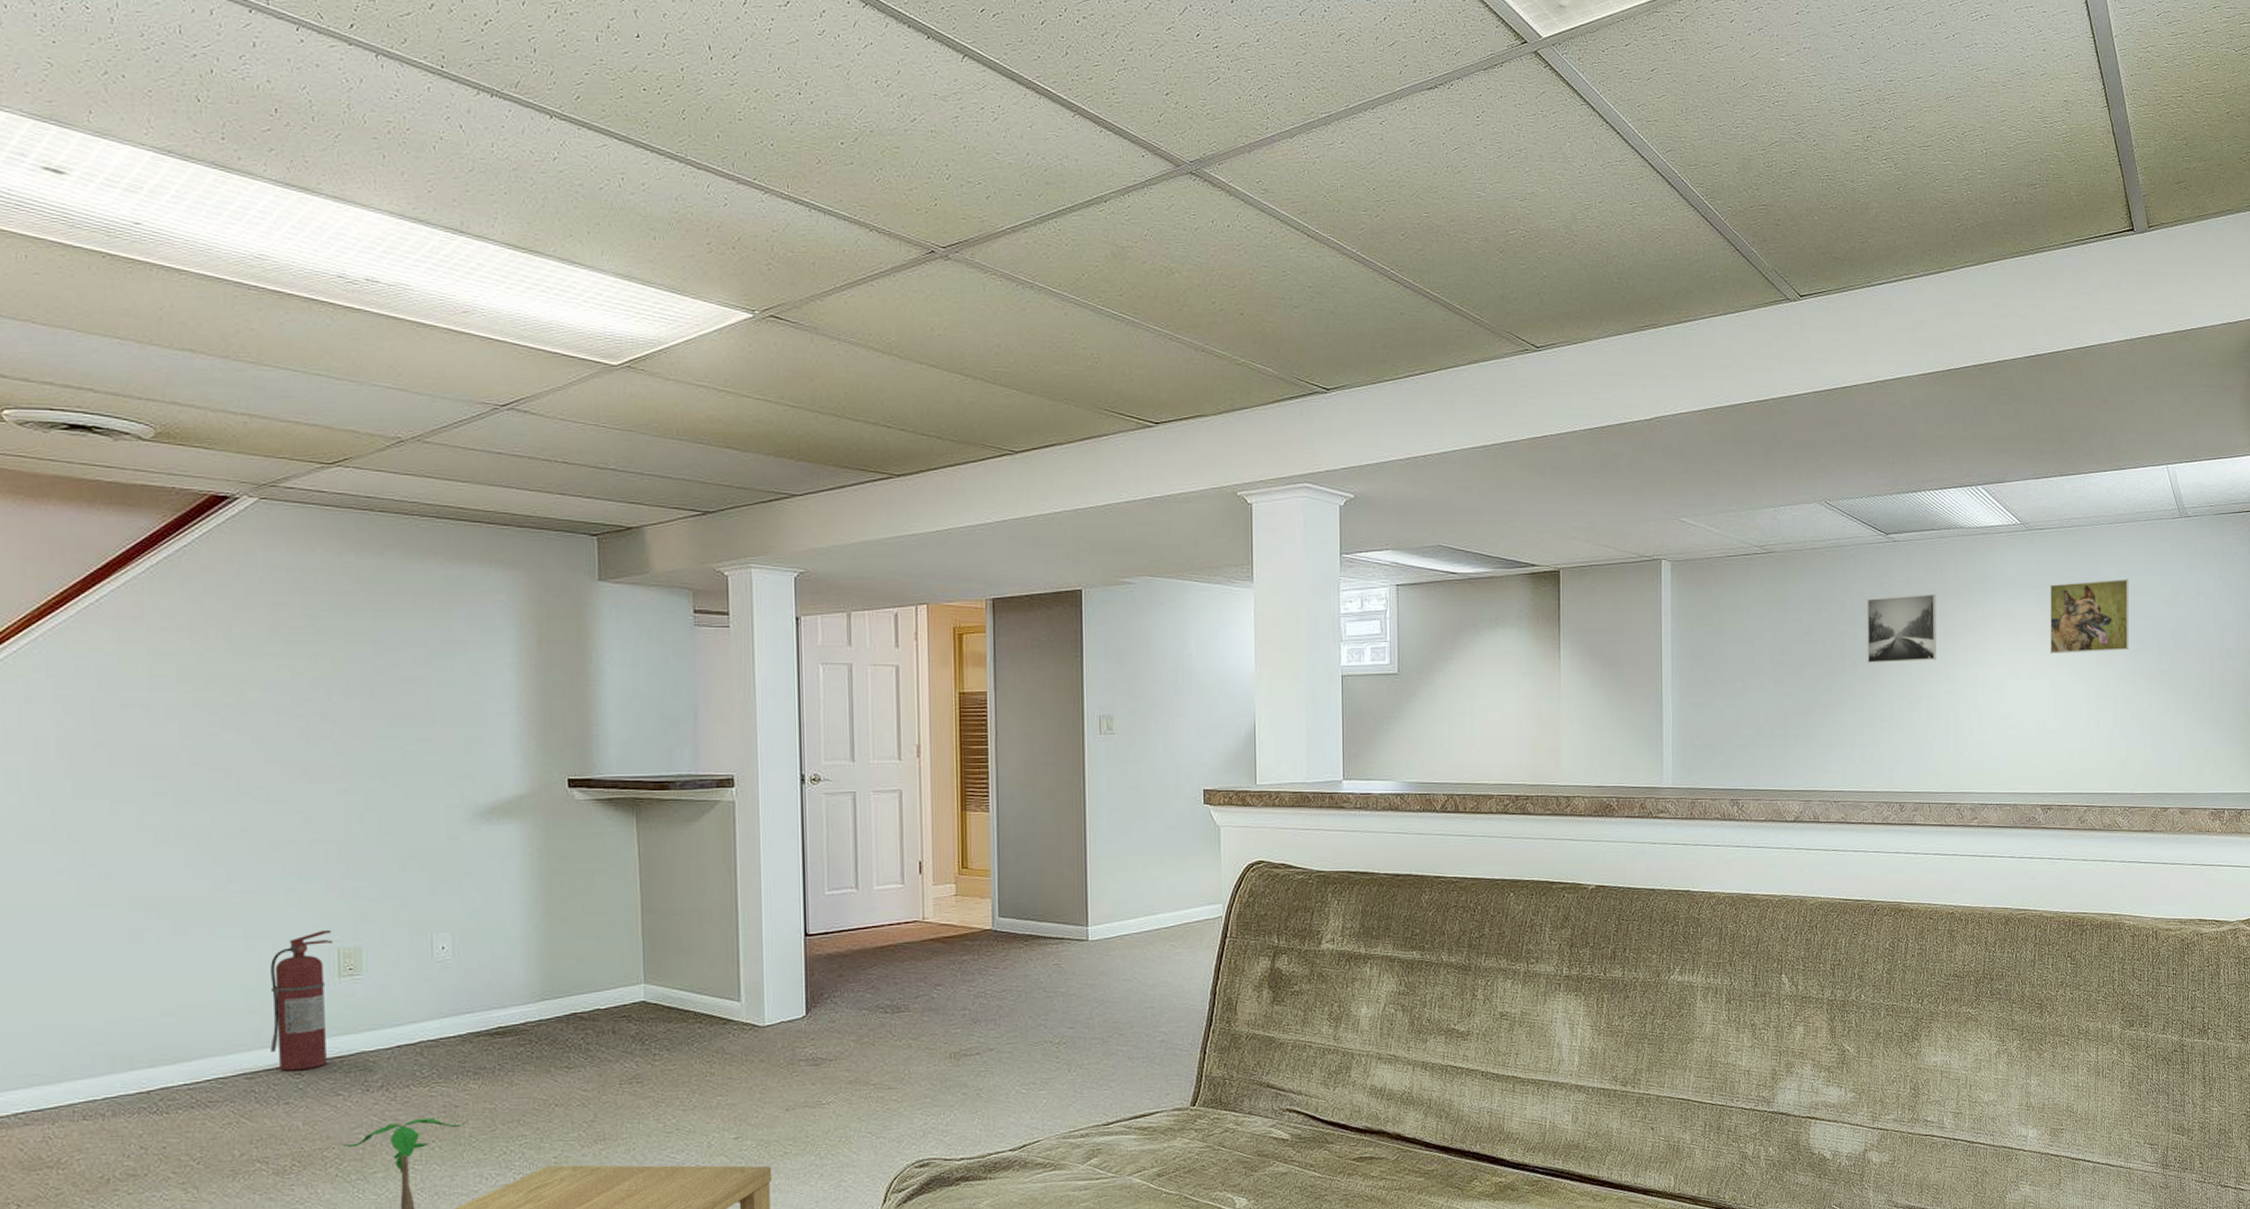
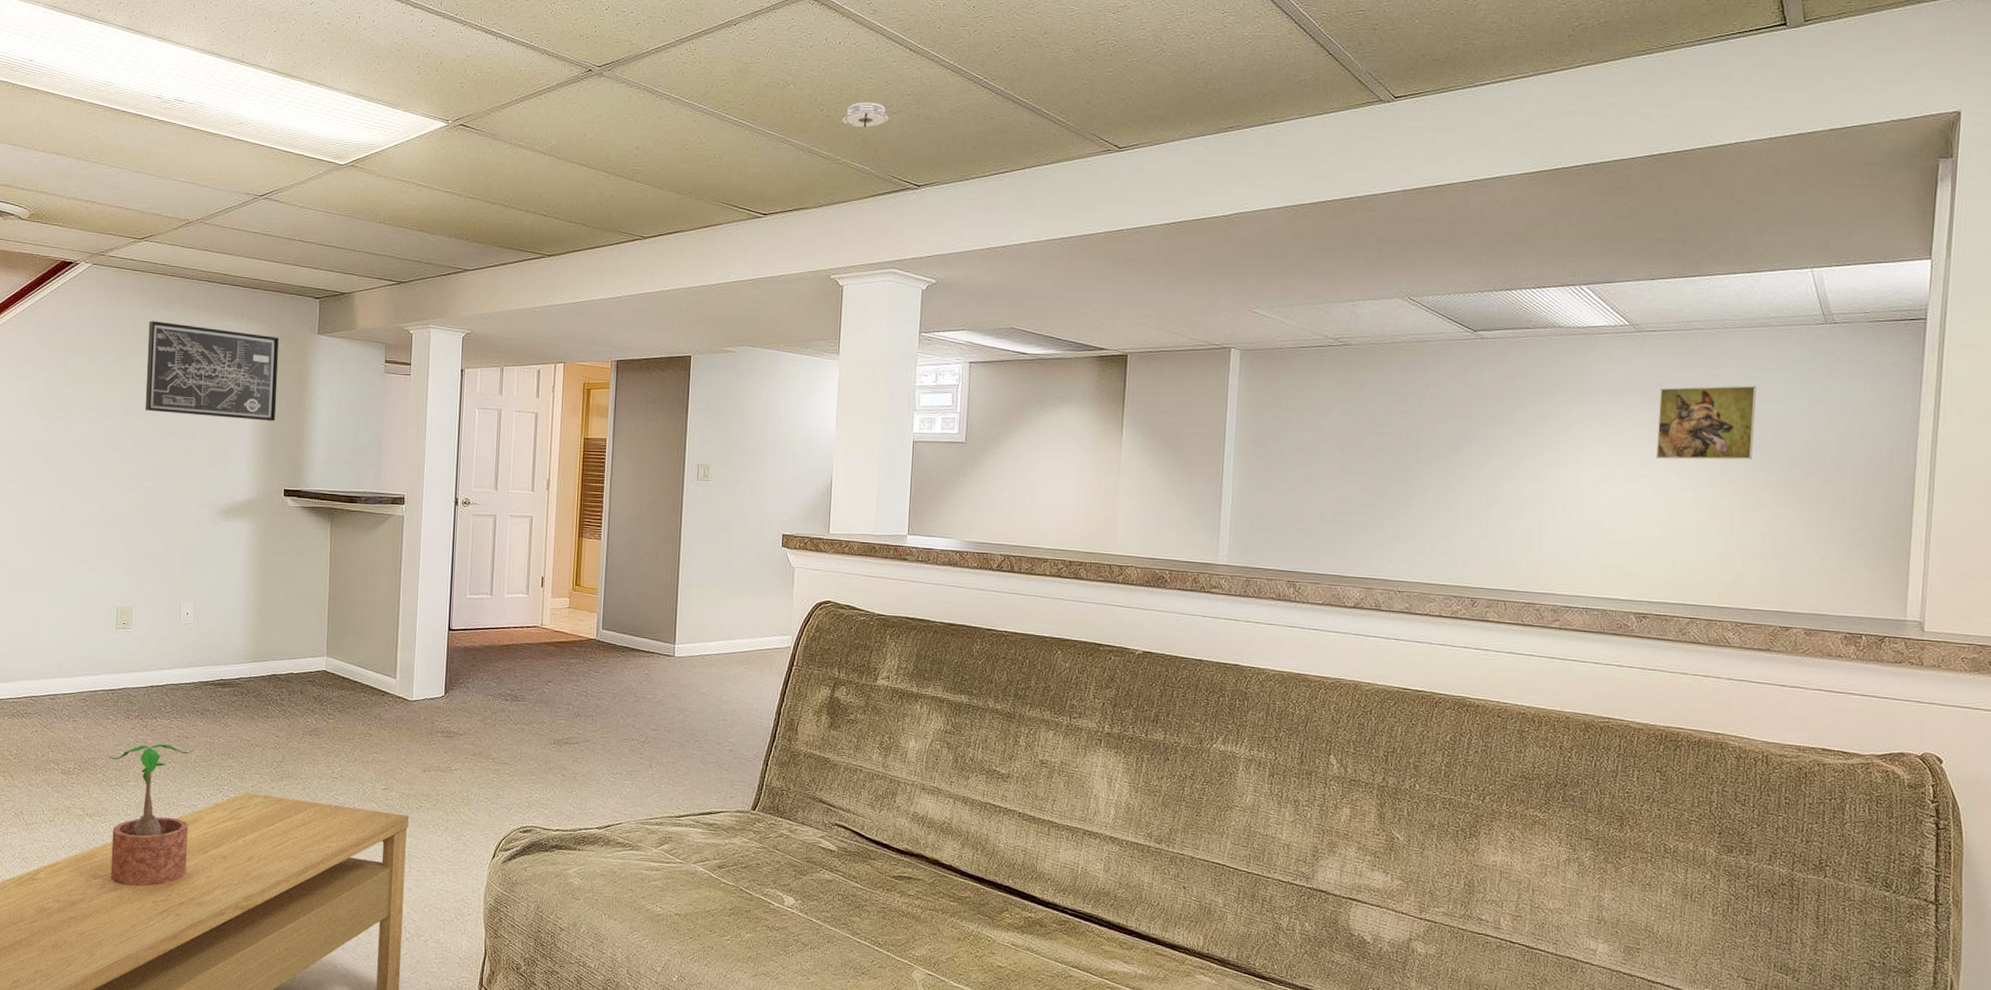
fire extinguisher: present [270,931,333,1071] -> none [67,592,114,697]
wall art: none [352,571,549,694] -> present [145,321,280,422]
smoke detector: none [1236,294,1291,324] -> present [840,102,890,129]
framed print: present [1867,593,1937,664] -> none [1444,392,1527,459]

